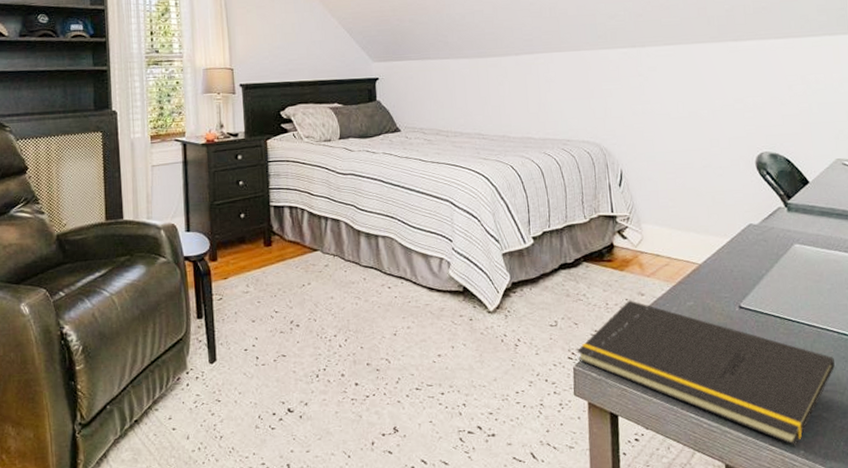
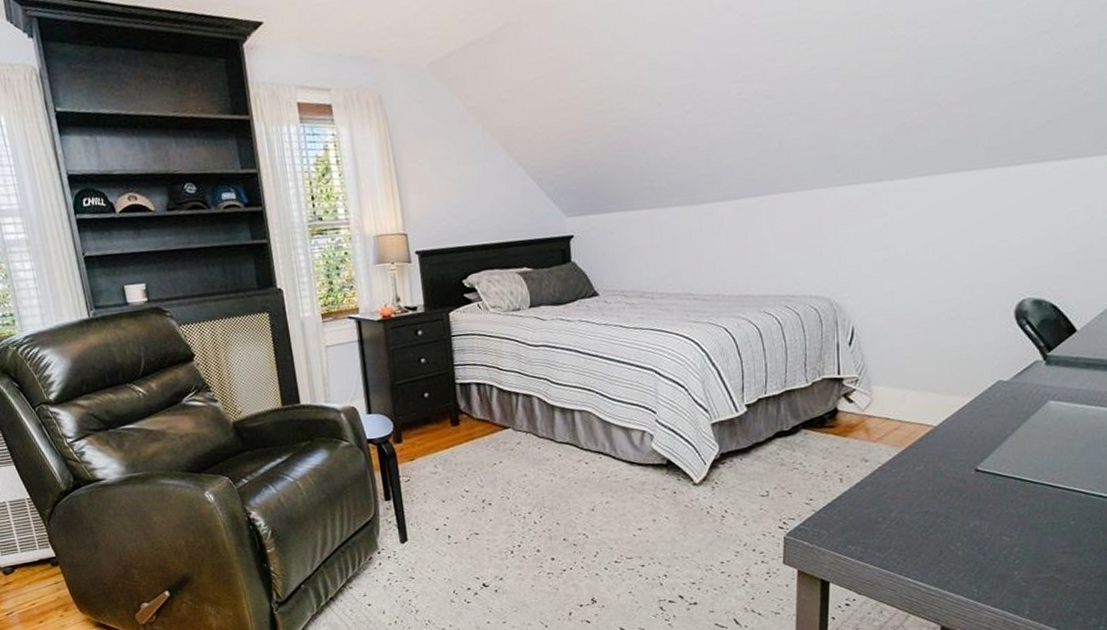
notepad: present [576,300,835,446] -> none [788,467,1077,607]

